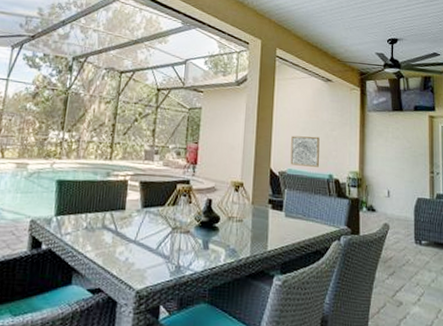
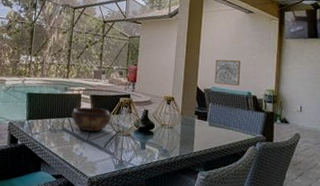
decorative bowl: none [114,197,167,230] -> present [71,107,112,132]

